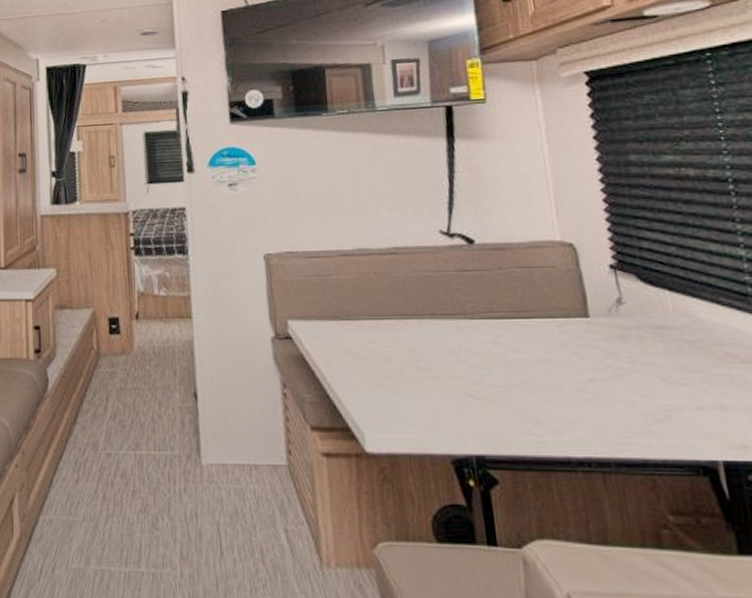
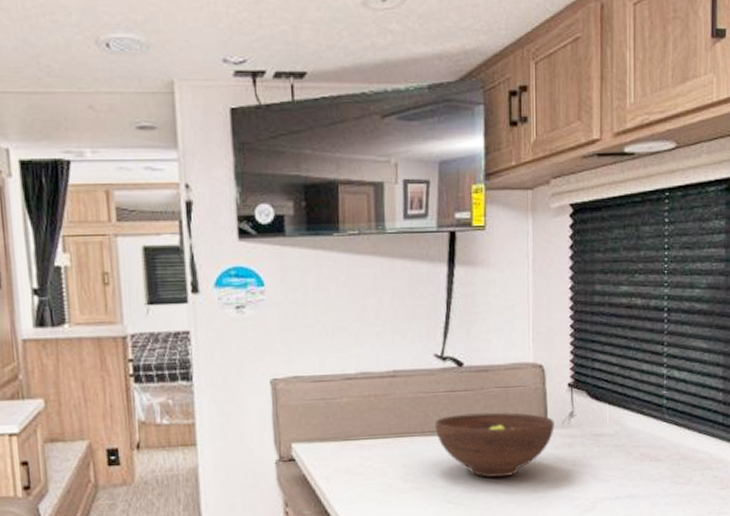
fruit bowl: none [446,295,599,372] -> present [434,412,554,478]

